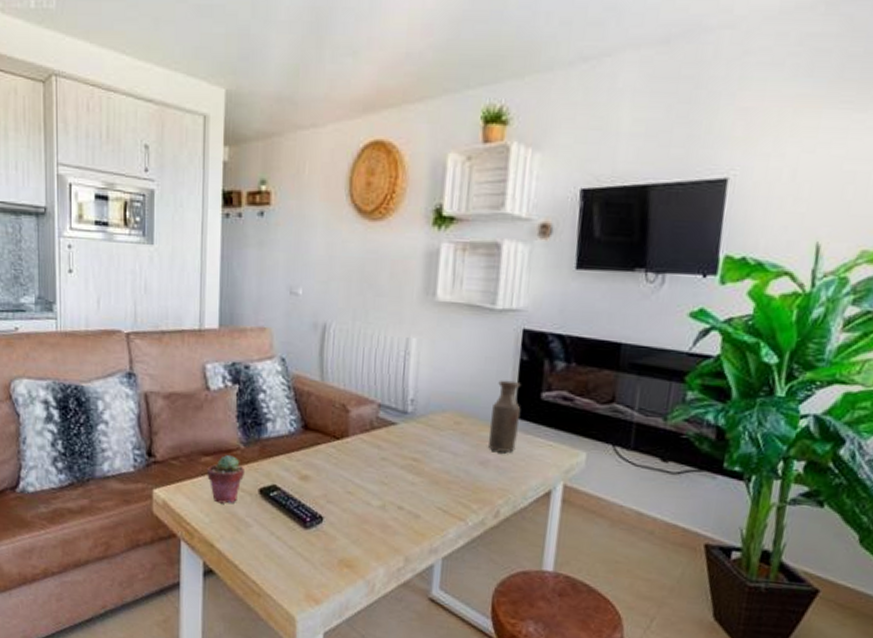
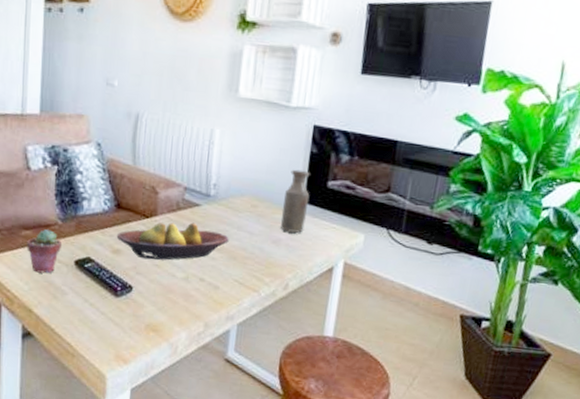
fruit bowl: none [304,443,430,487] -> present [116,222,229,260]

